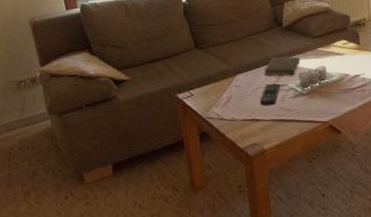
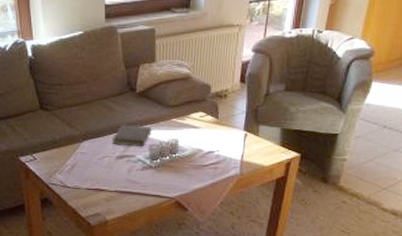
remote control: present [260,83,281,106] -> none [106,154,128,177]

